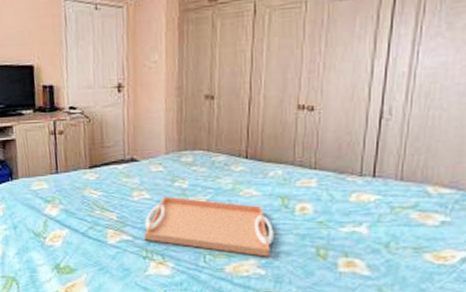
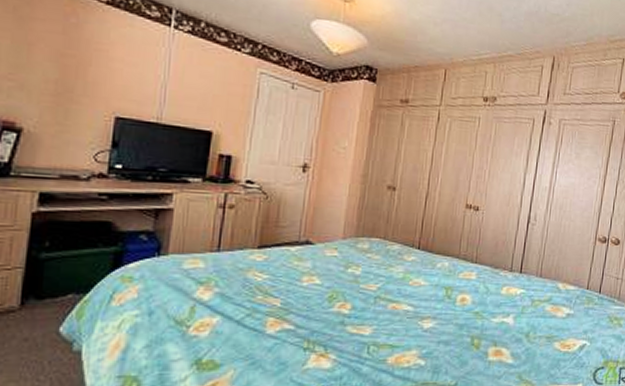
serving tray: present [144,196,273,257] -> none [308,282,436,347]

